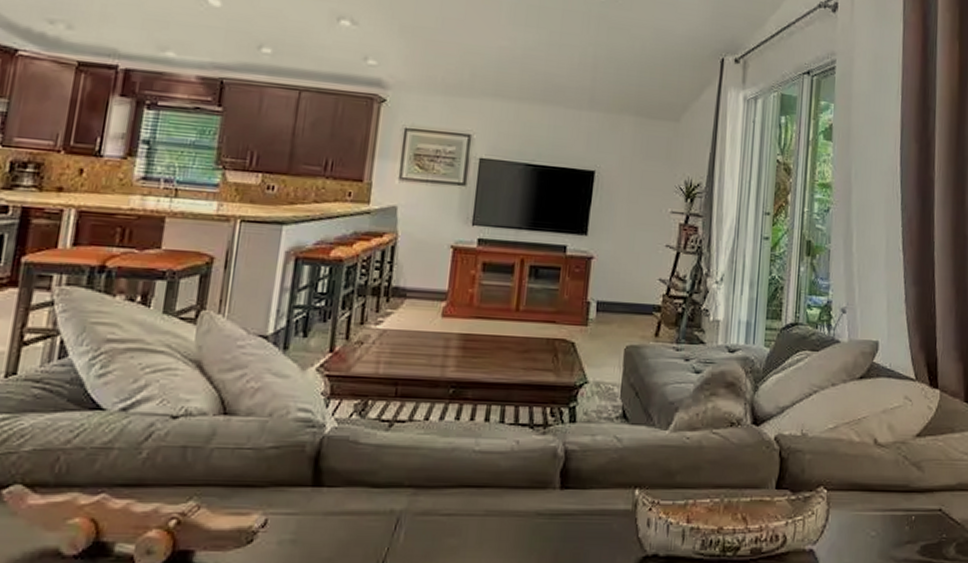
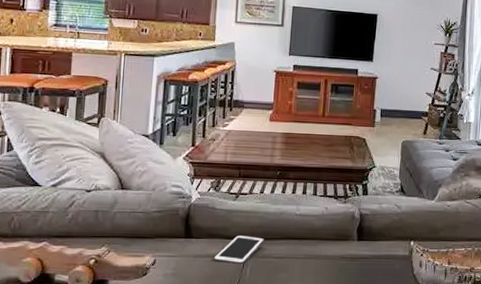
cell phone: none [352,480,428,524] -> present [213,234,264,264]

